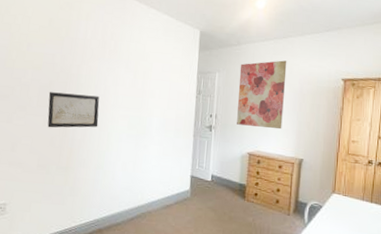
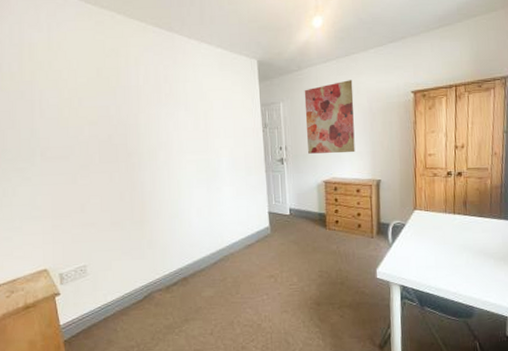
wall art: present [47,92,100,128] -> none [109,144,166,184]

